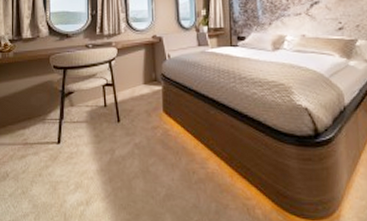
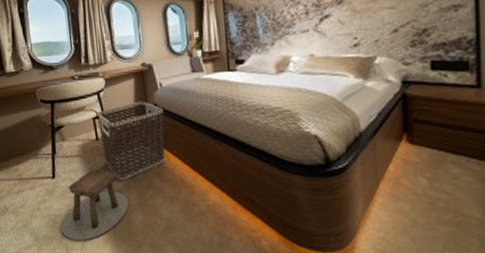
stool: none [61,135,132,208] -> present [60,169,129,241]
clothes hamper: none [106,71,170,147] -> present [96,101,165,180]

